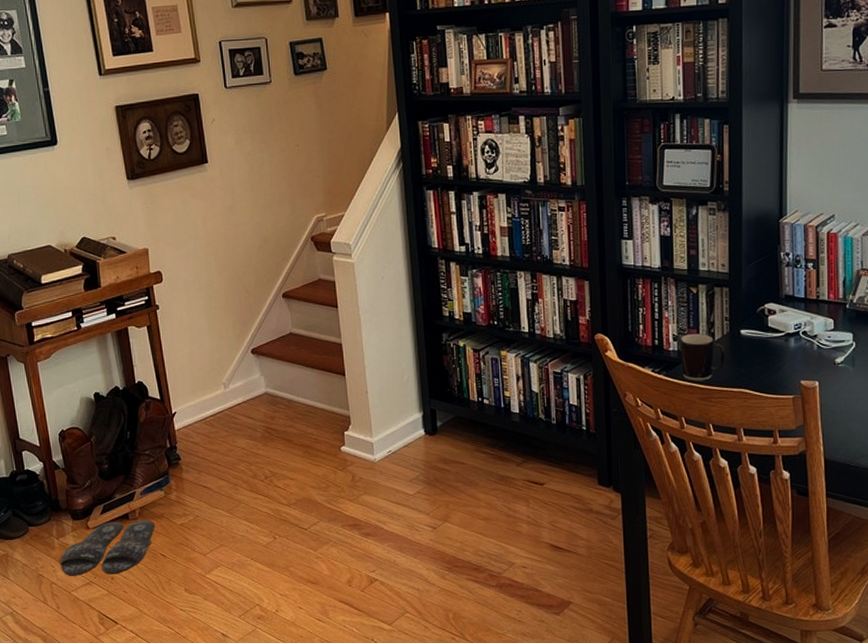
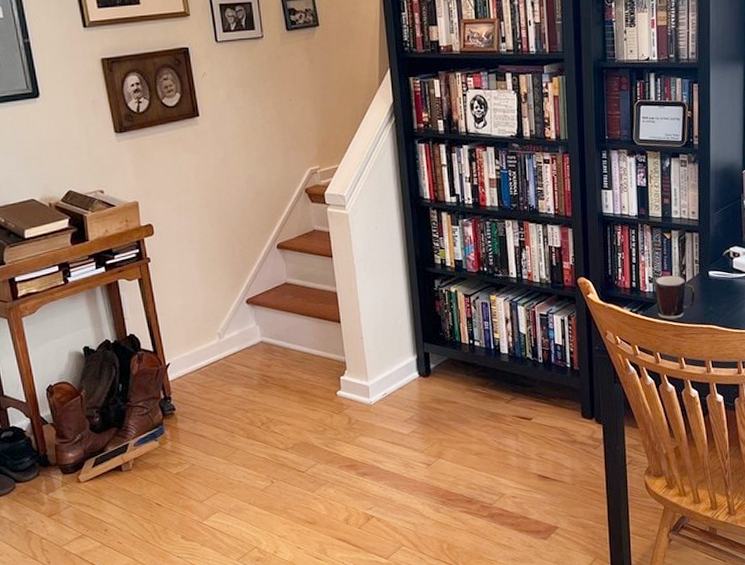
slippers: present [60,519,154,576] -> none [50,470,149,530]

